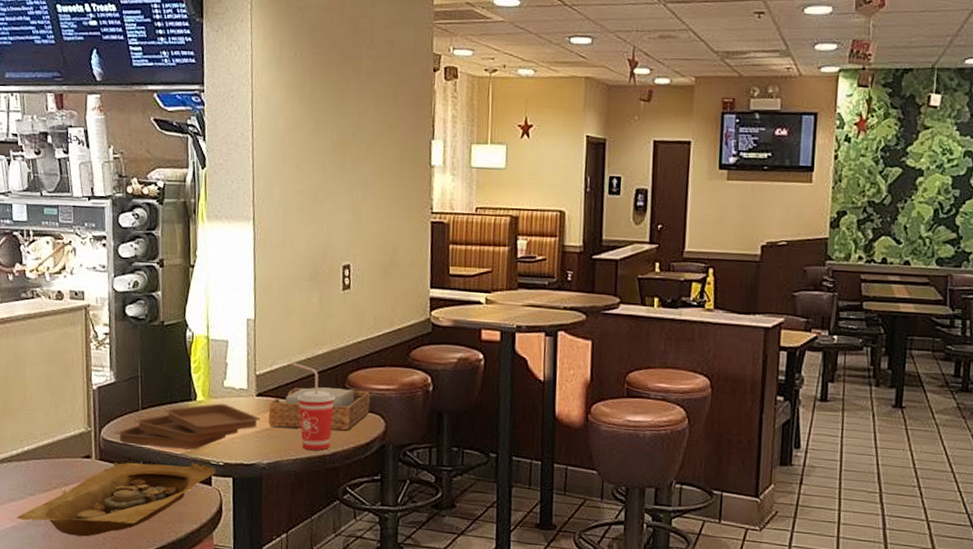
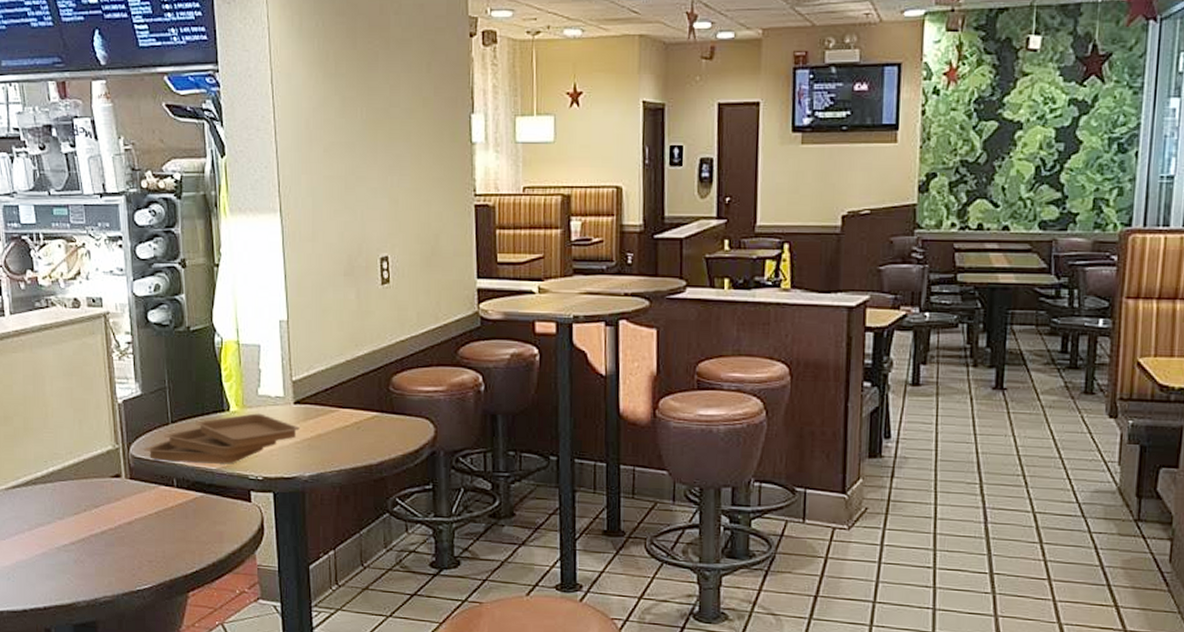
takeout container: present [16,462,216,537] -> none [45,478,255,561]
napkin holder: present [268,387,371,431] -> none [308,391,418,438]
beverage cup: present [290,362,336,450] -> none [328,366,380,460]

